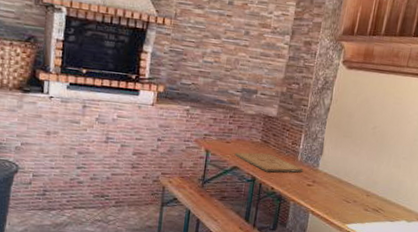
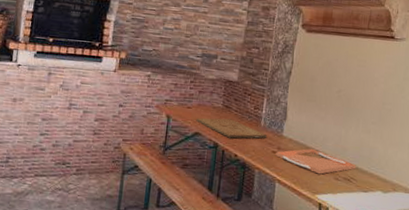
serving tray: none [311,181,385,206] -> present [276,148,356,175]

